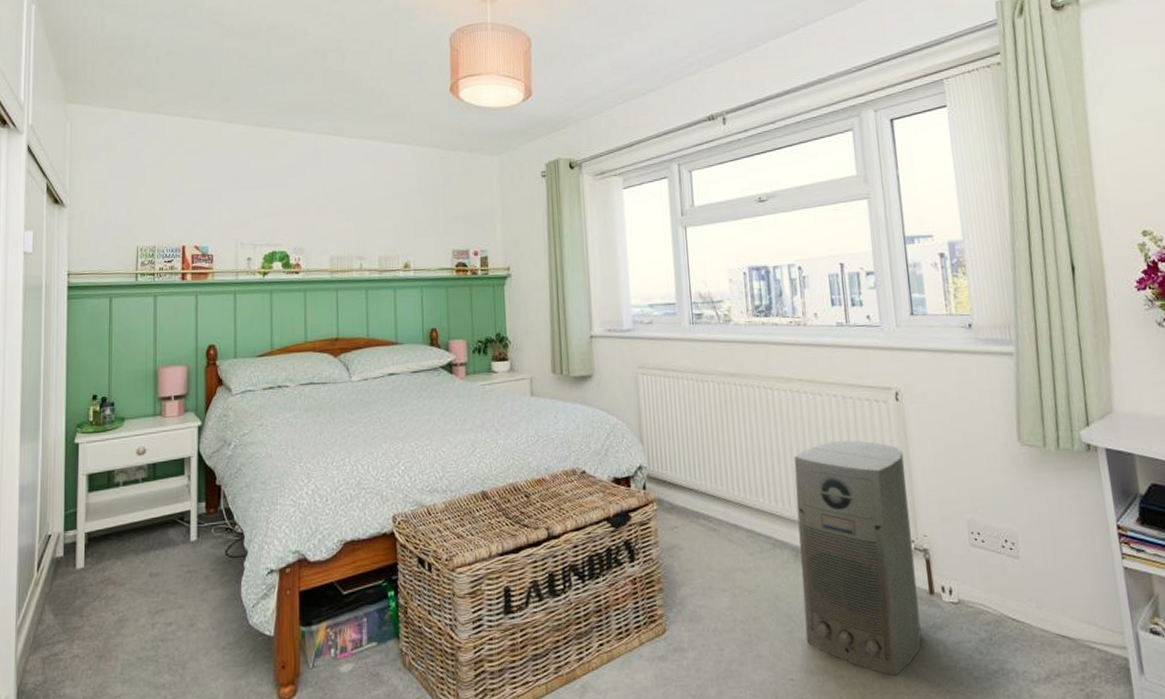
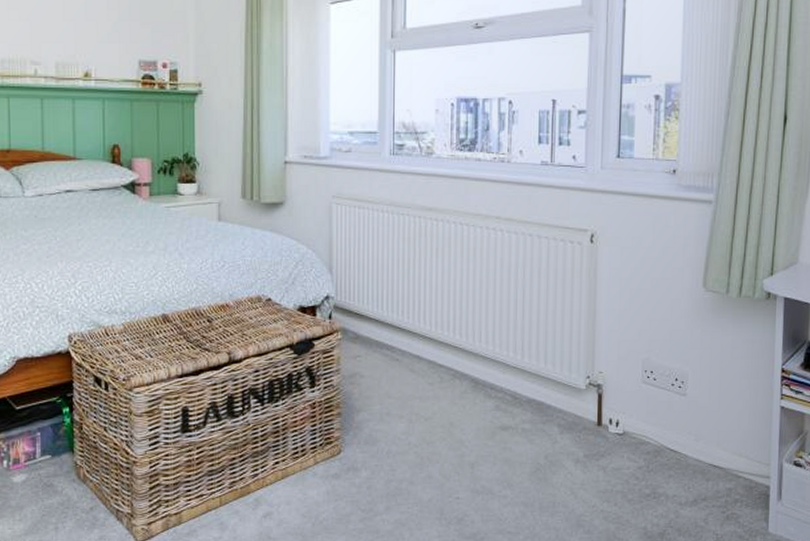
air purifier: present [793,440,922,676] -> none [475,278,591,497]

